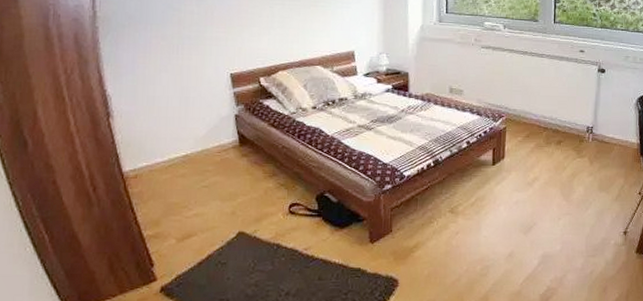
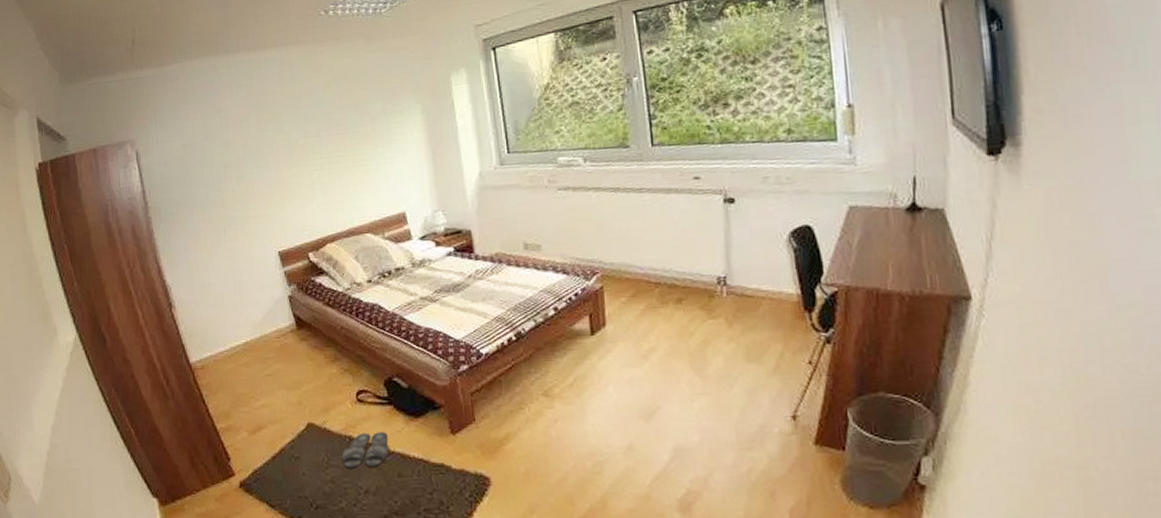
slippers: none [267,241,314,273] -> present [341,432,390,468]

